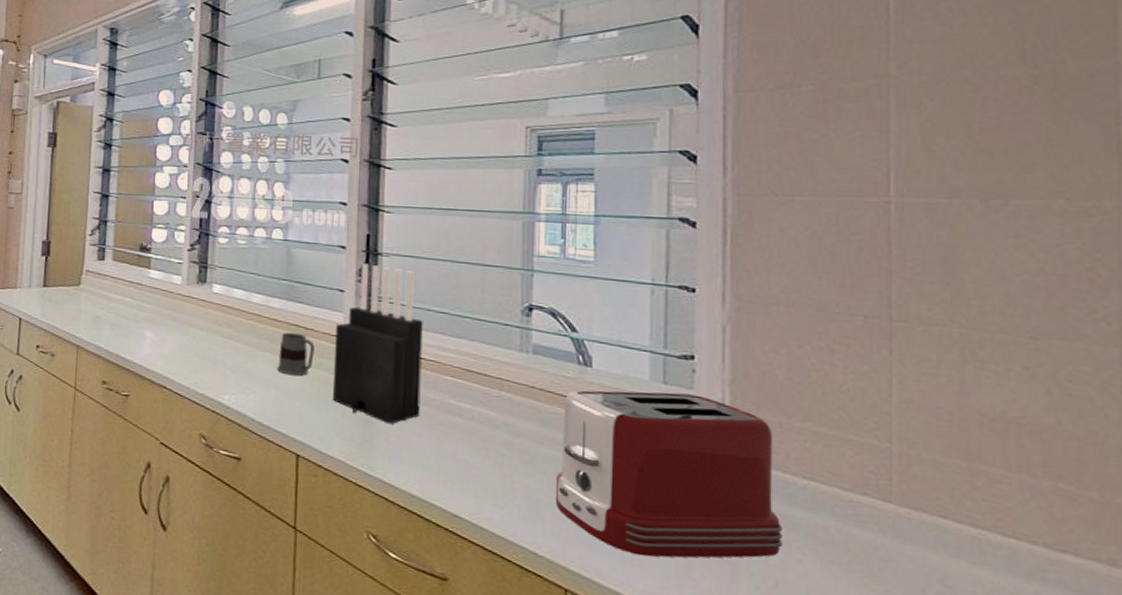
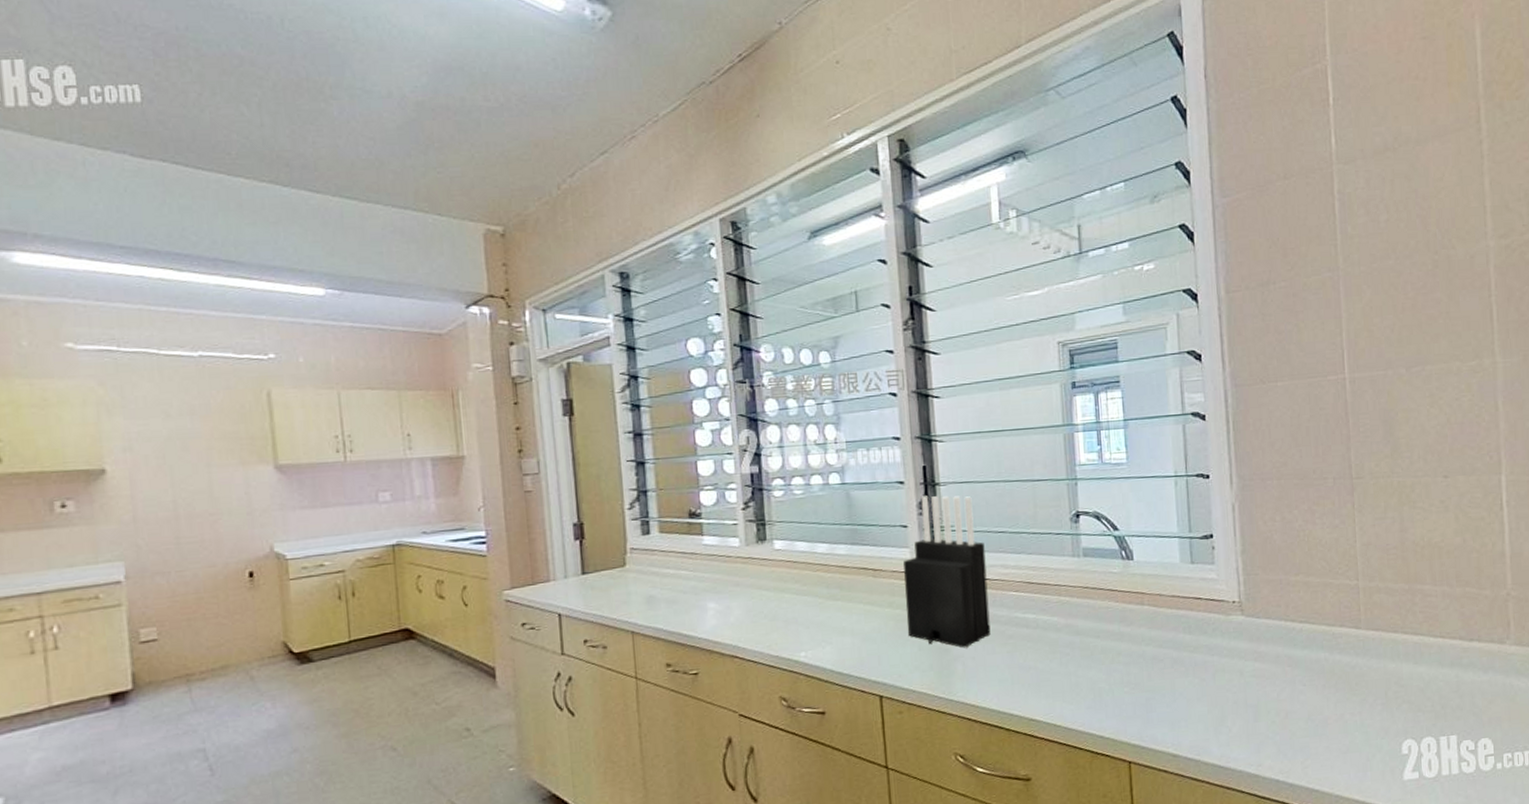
mug: present [277,332,315,376] -> none [850,575,886,620]
toaster: present [555,390,784,558] -> none [1112,568,1289,718]

